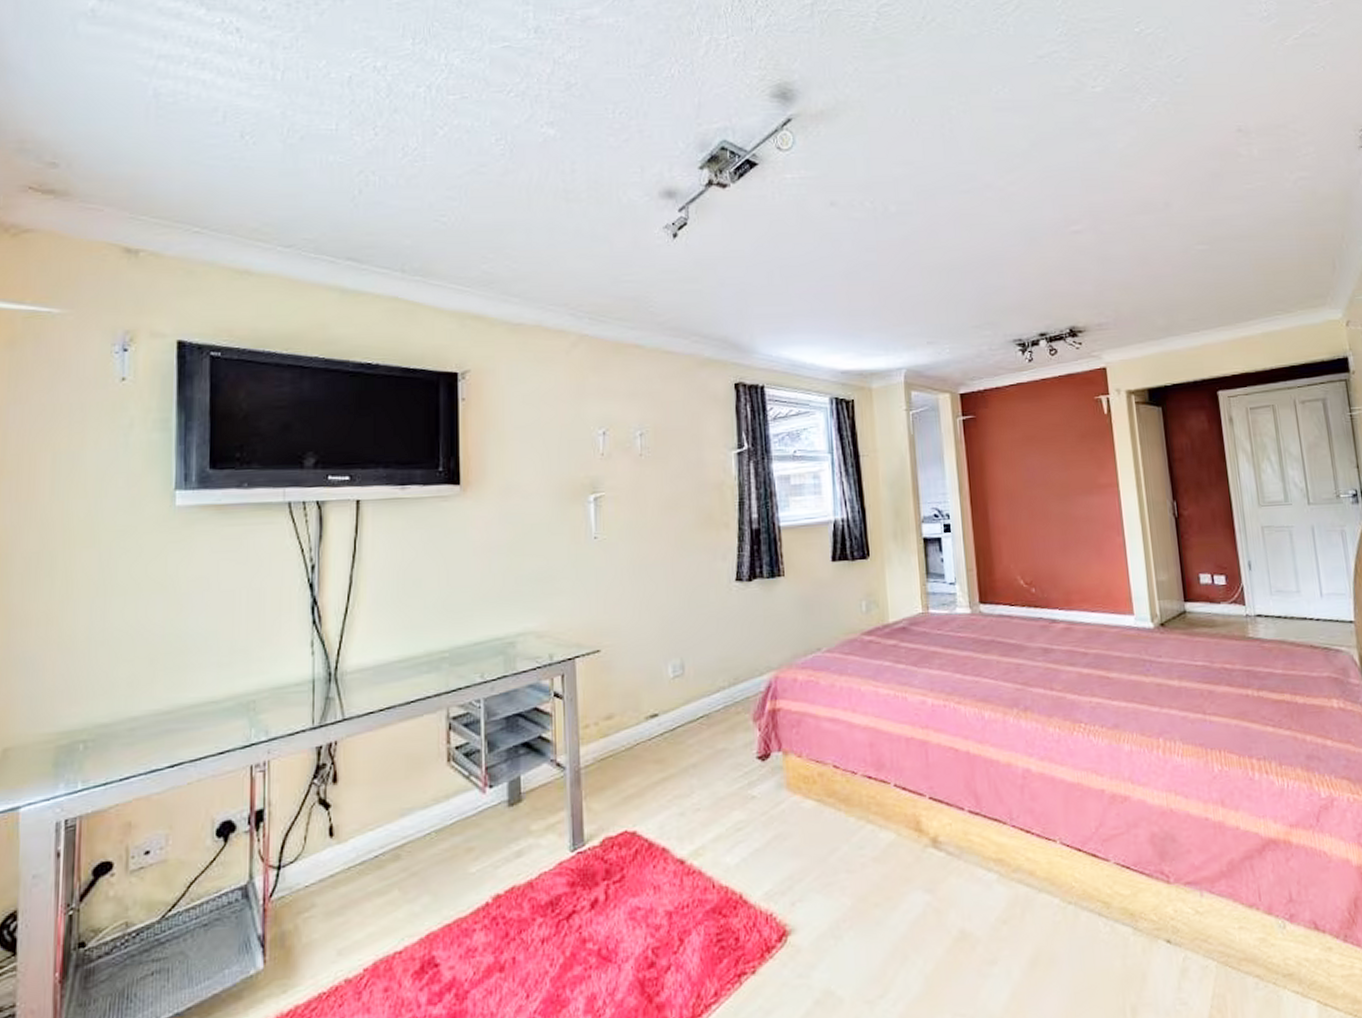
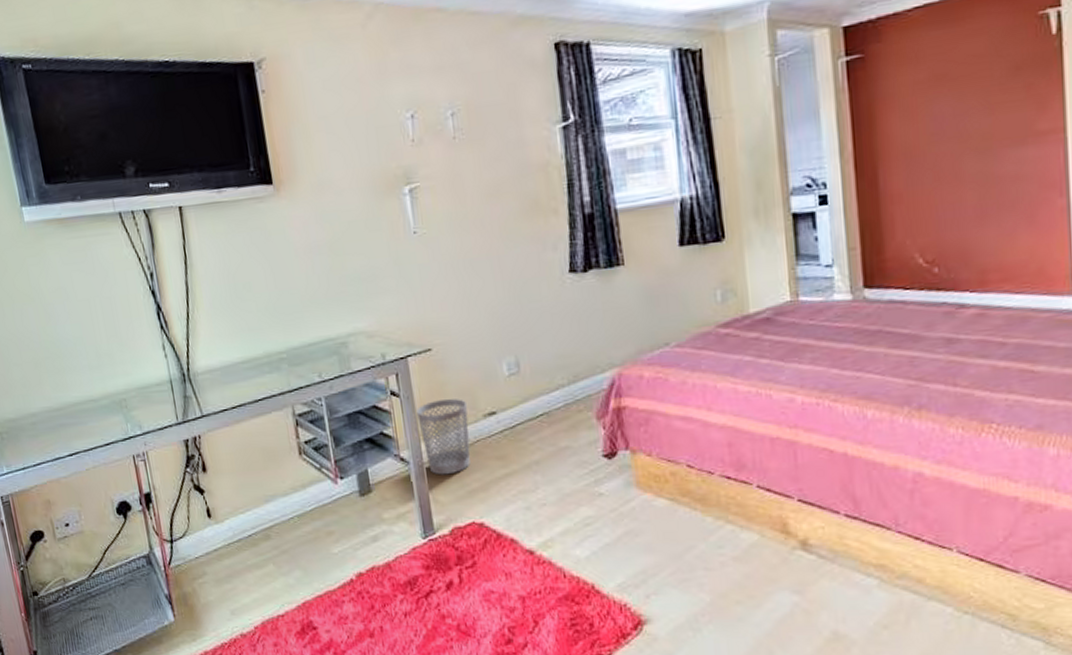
wastebasket: none [579,701,631,781] -> present [416,399,471,475]

